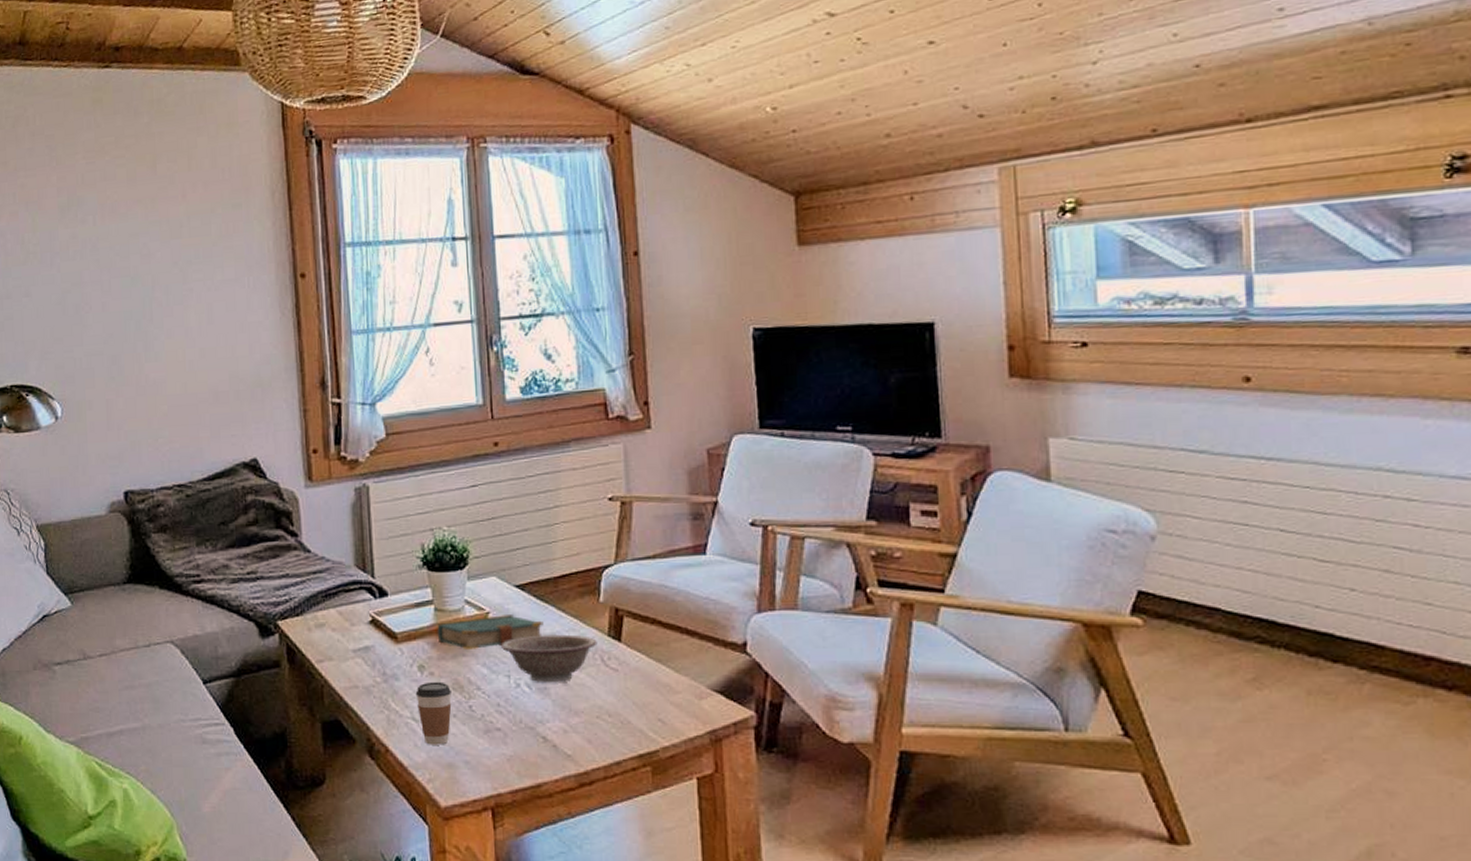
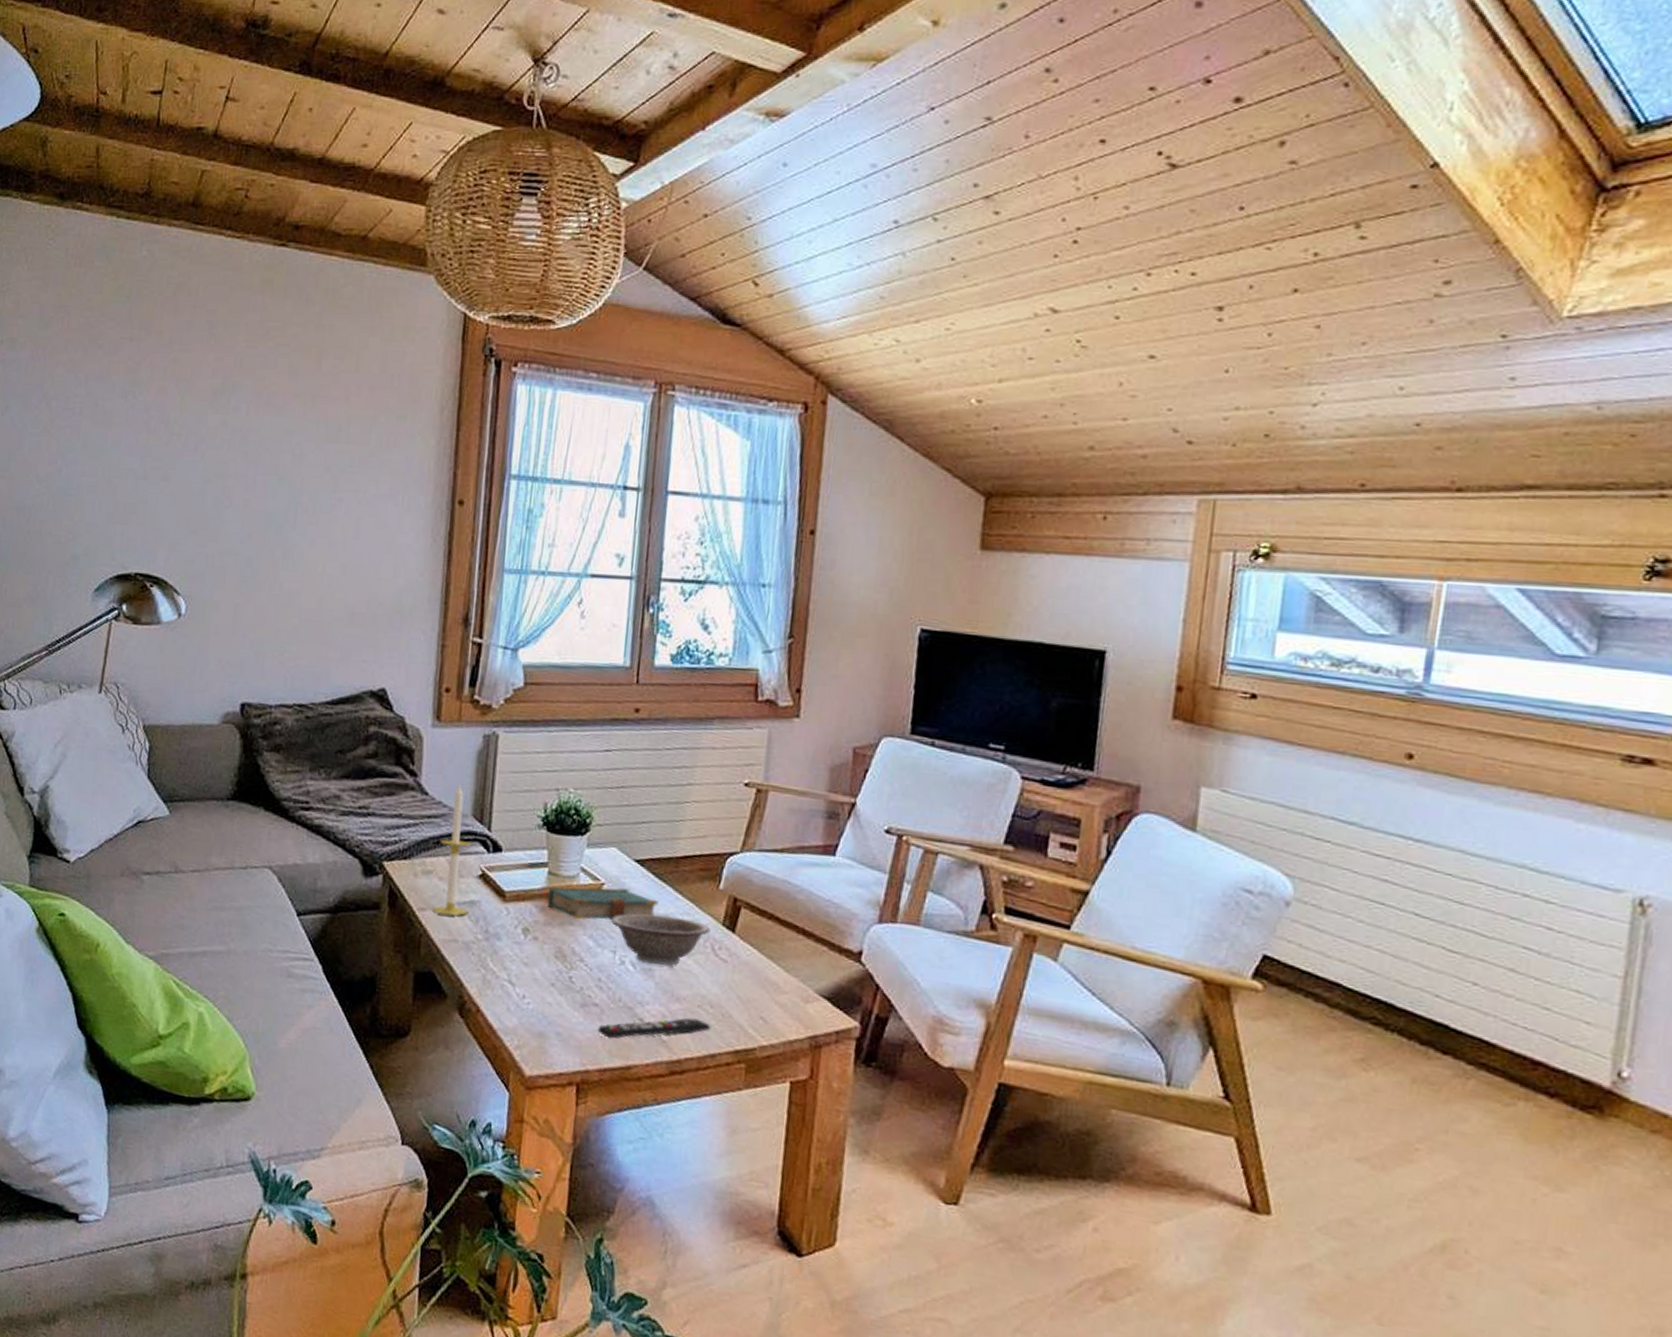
candle: none [328,537,365,663] -> present [432,784,471,916]
coffee cup: present [415,681,452,745] -> none [516,946,553,1013]
remote control: none [503,729,612,760] -> present [597,1017,711,1039]

